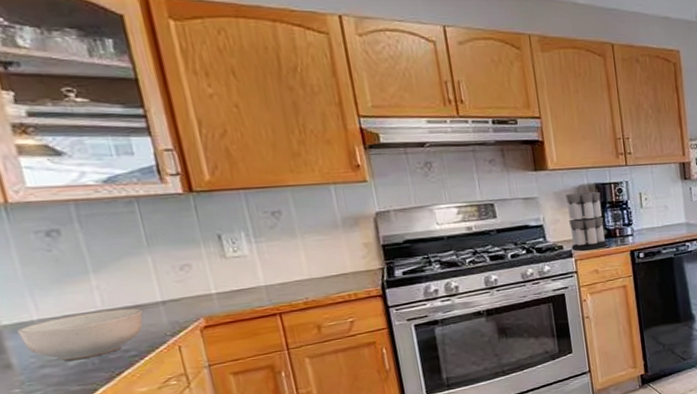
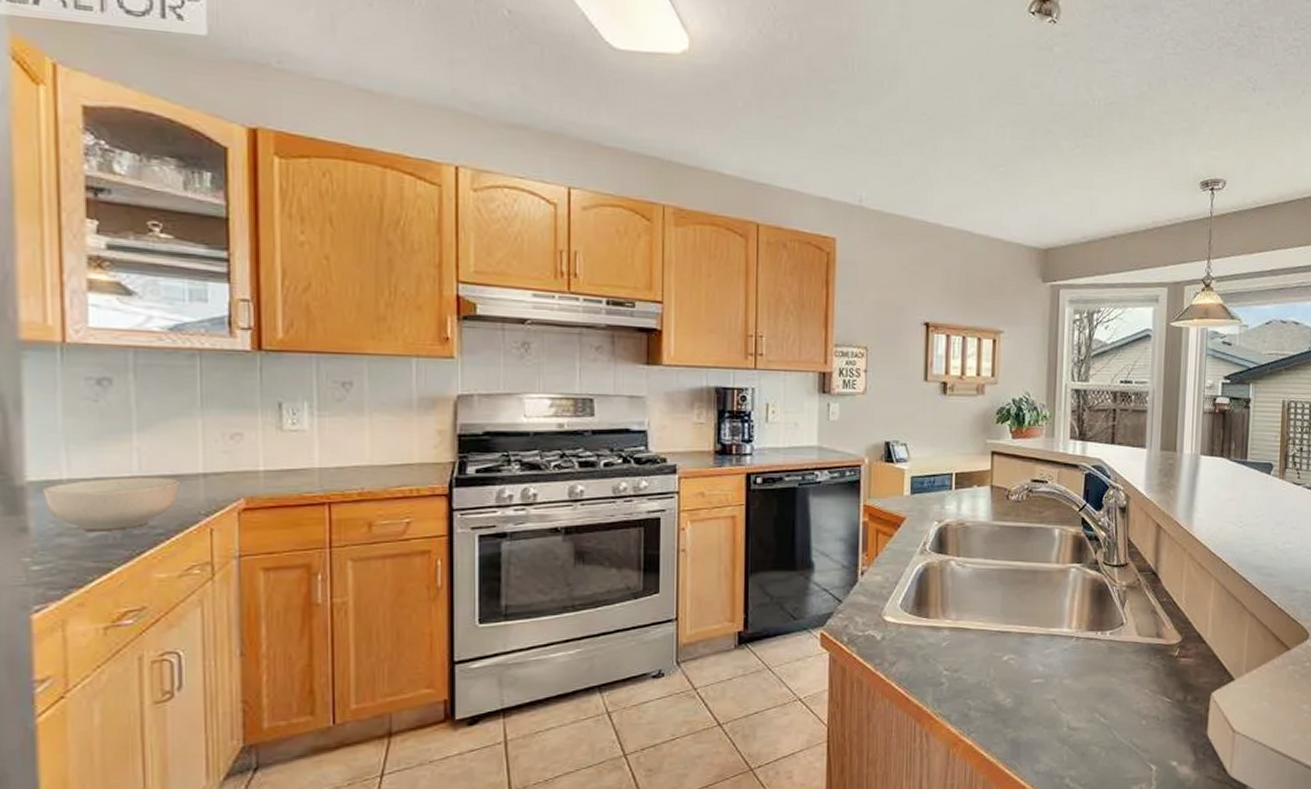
spice rack: present [566,185,608,251] -> none [676,387,720,467]

